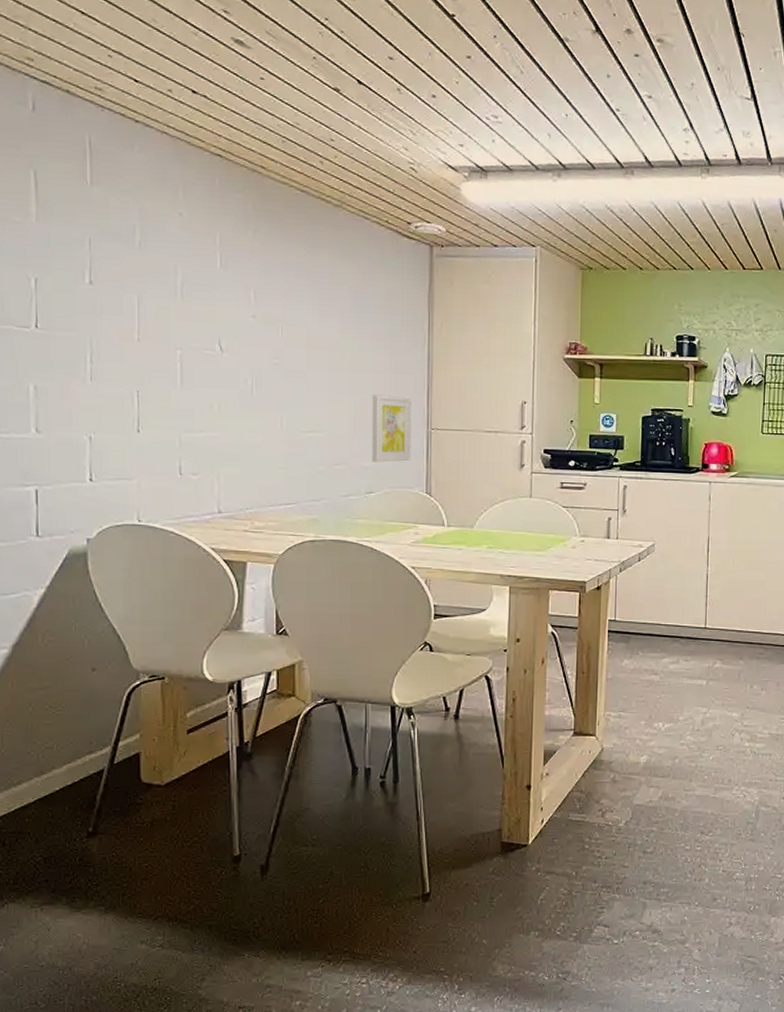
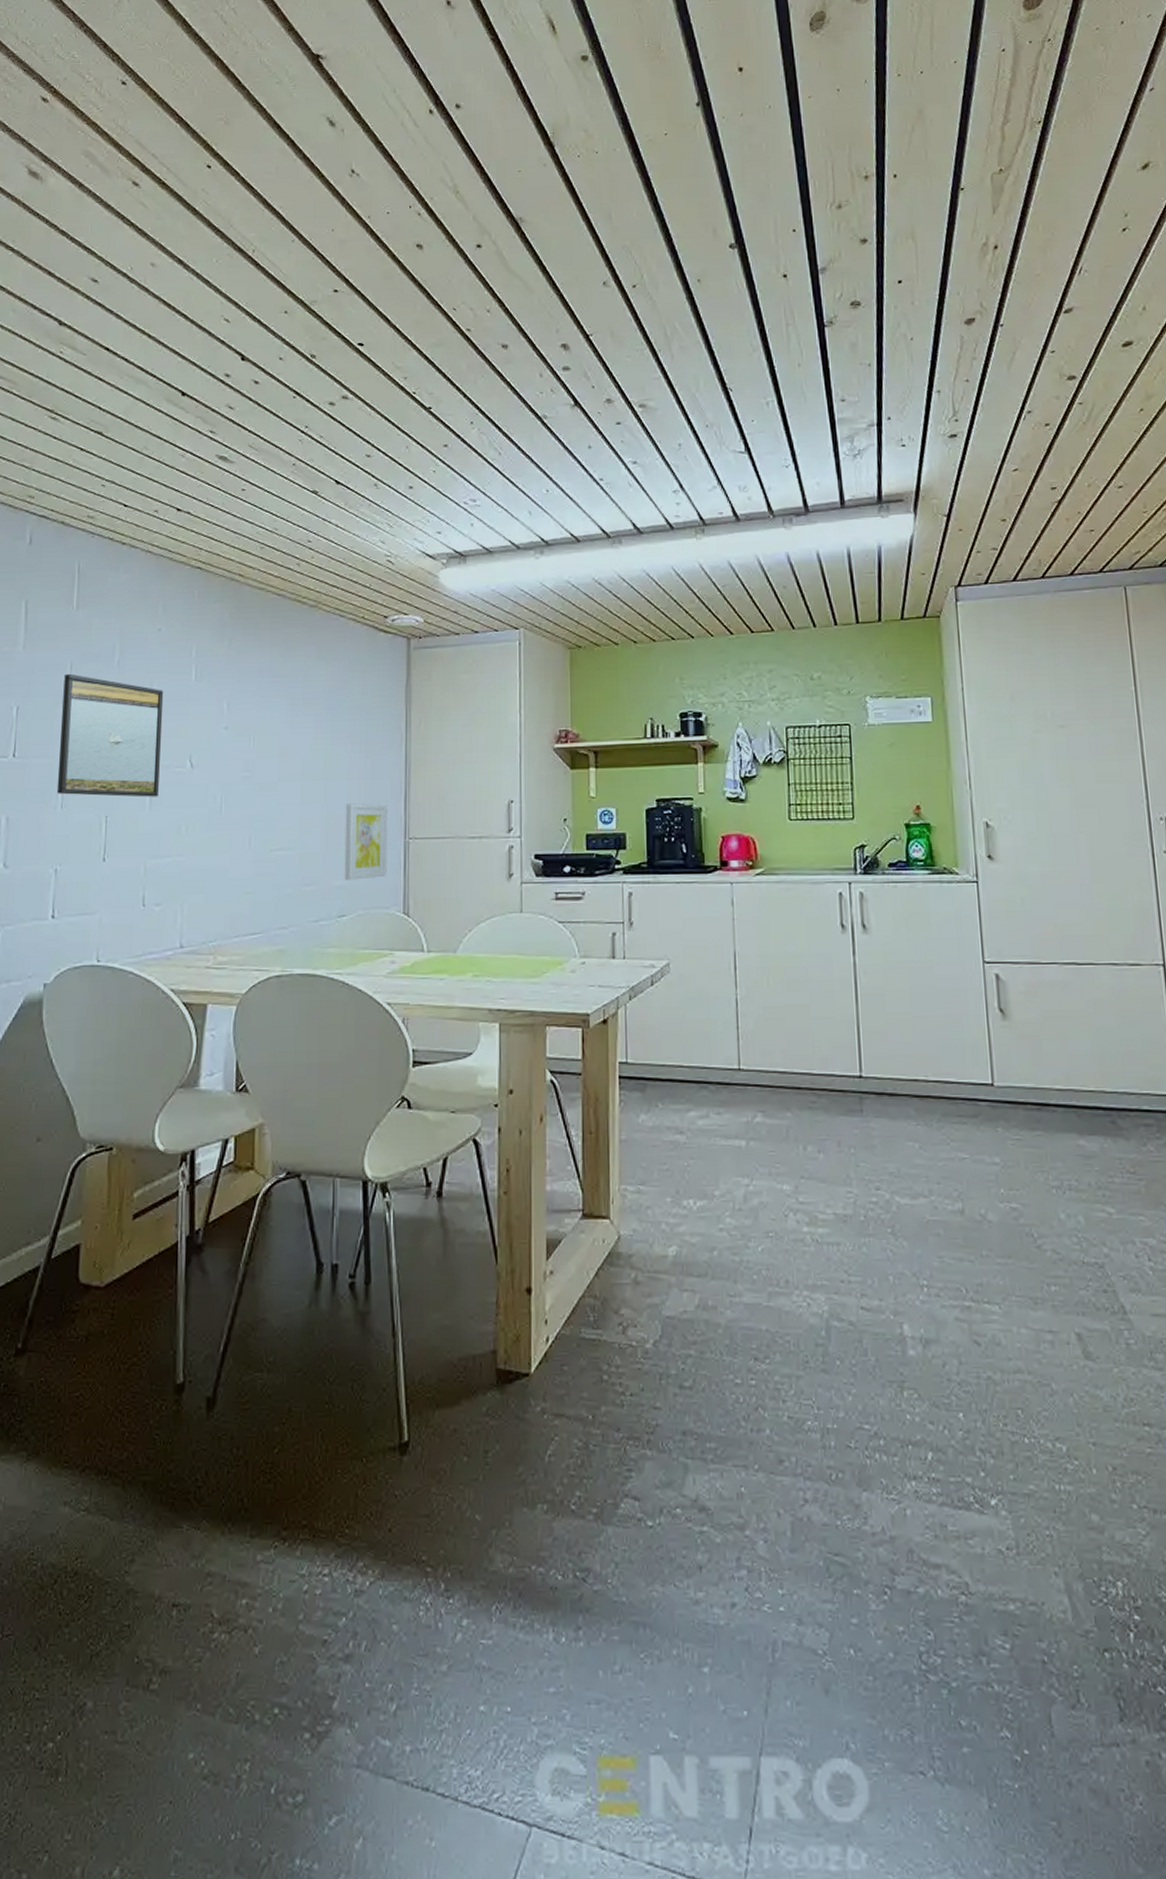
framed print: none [83,250,190,376] -> present [56,673,164,798]

